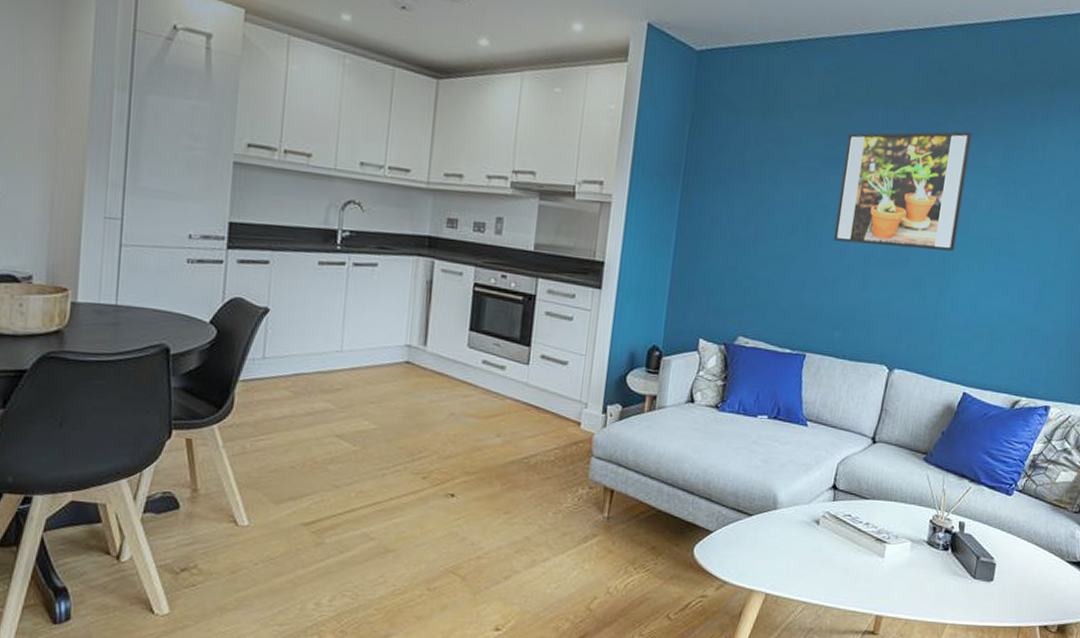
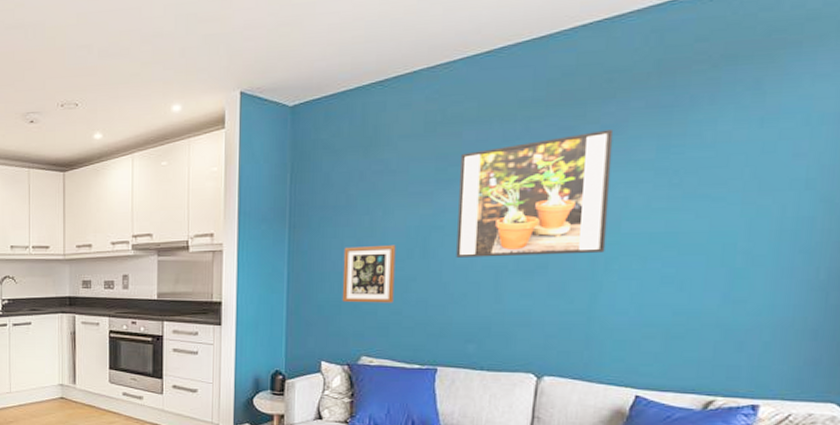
picture frame: none [726,215,782,282] -> present [342,244,396,303]

